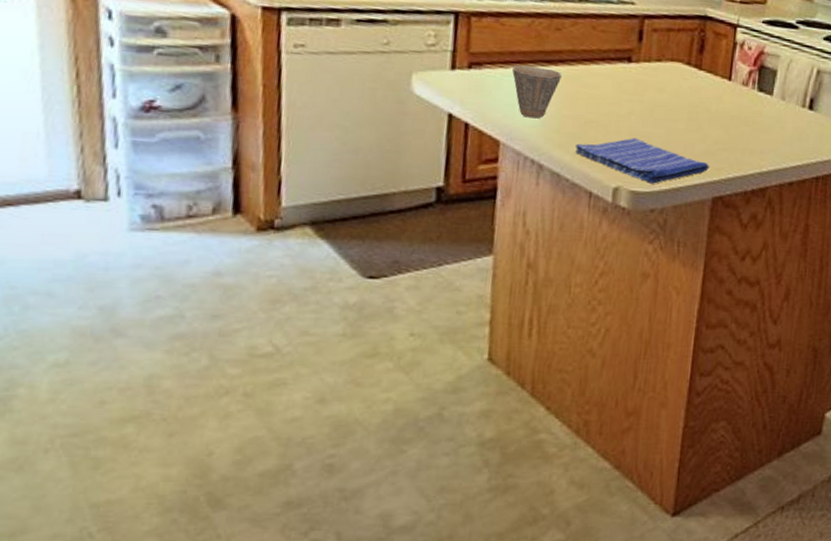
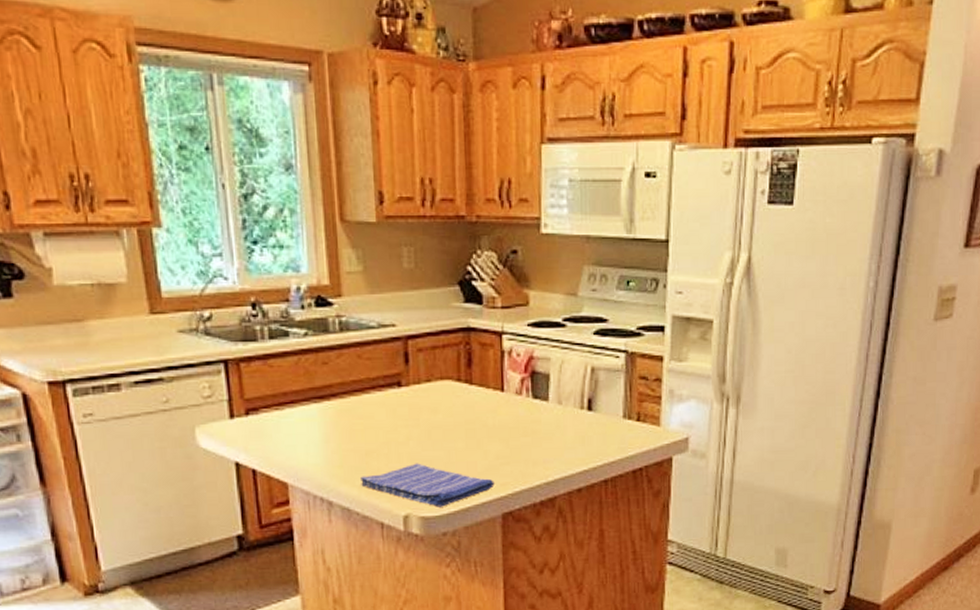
cup: present [512,65,562,119] -> none [288,404,336,457]

